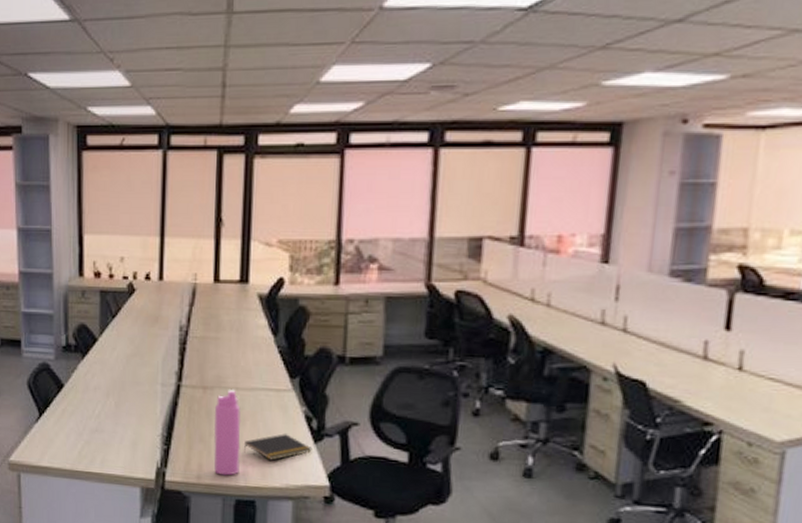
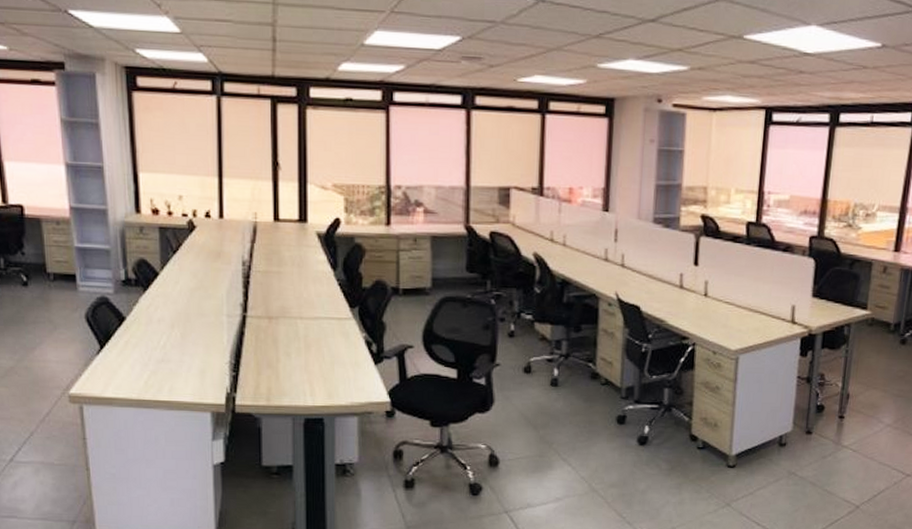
water bottle: present [213,389,241,476] -> none [280,318,307,397]
notepad: present [244,434,312,461] -> none [311,357,373,382]

